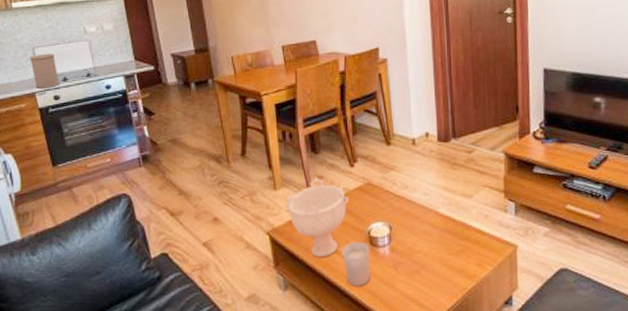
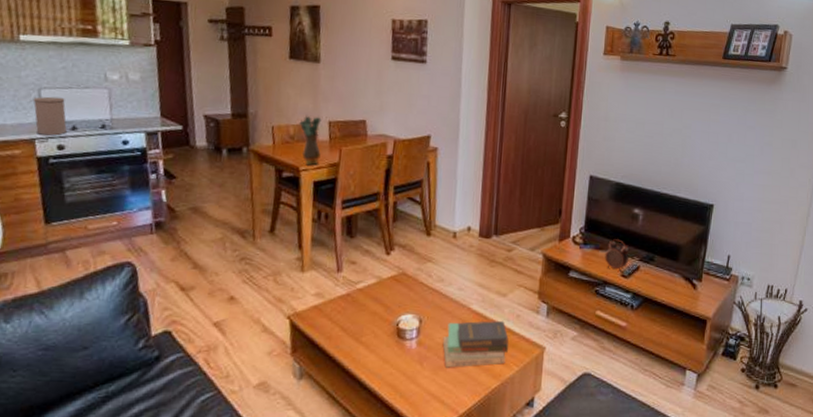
vase: none [255,42,278,89] -> present [299,115,322,165]
decorative bowl: present [284,177,350,257] -> none [310,262,381,346]
candle holder: present [341,241,371,286] -> none [365,332,397,380]
books: none [414,221,481,272] -> present [442,320,509,368]
alarm clock: none [569,130,596,164] -> present [605,239,630,273]

